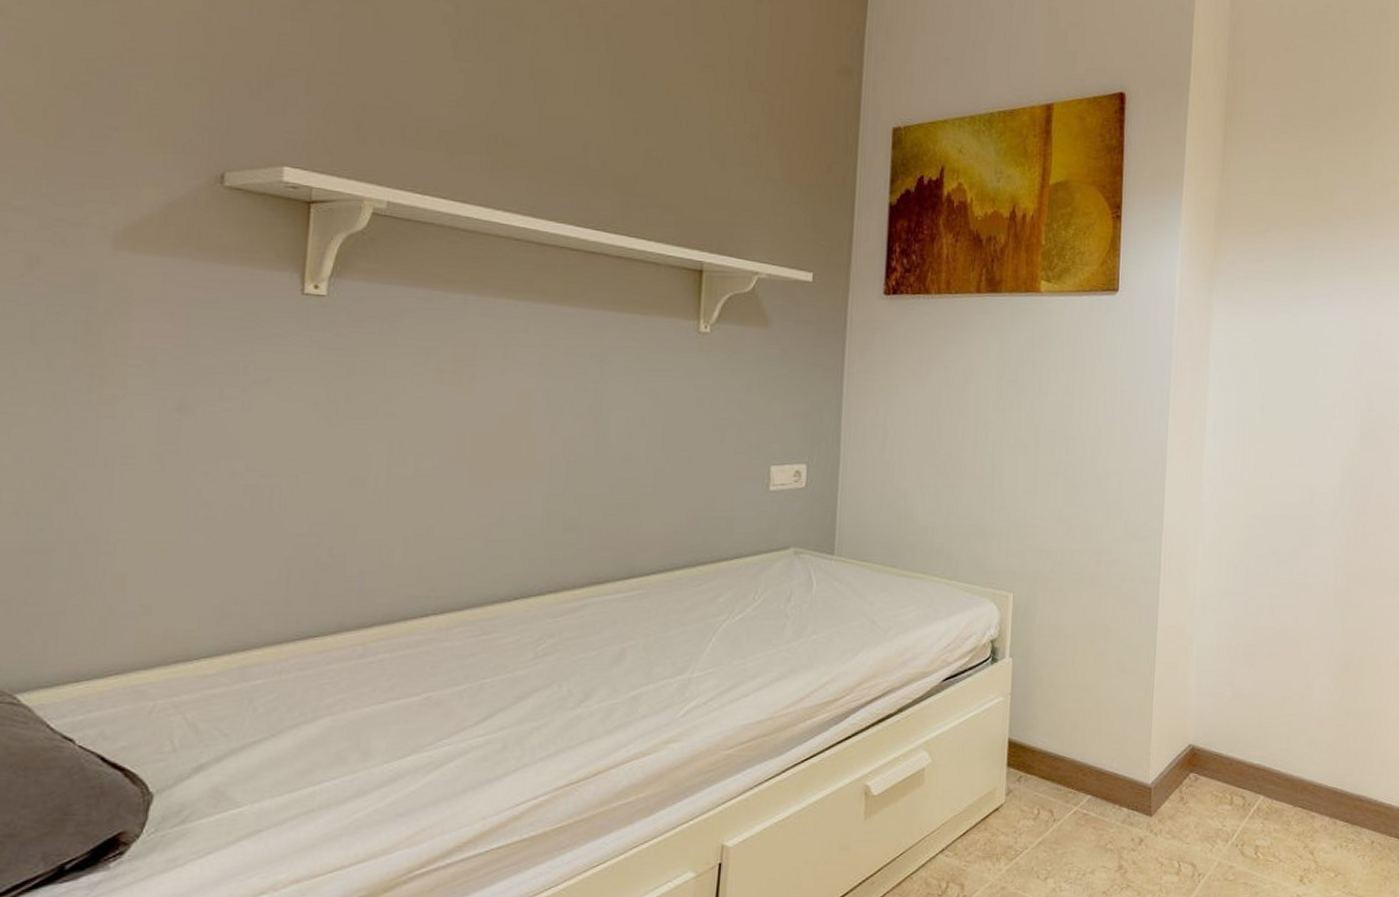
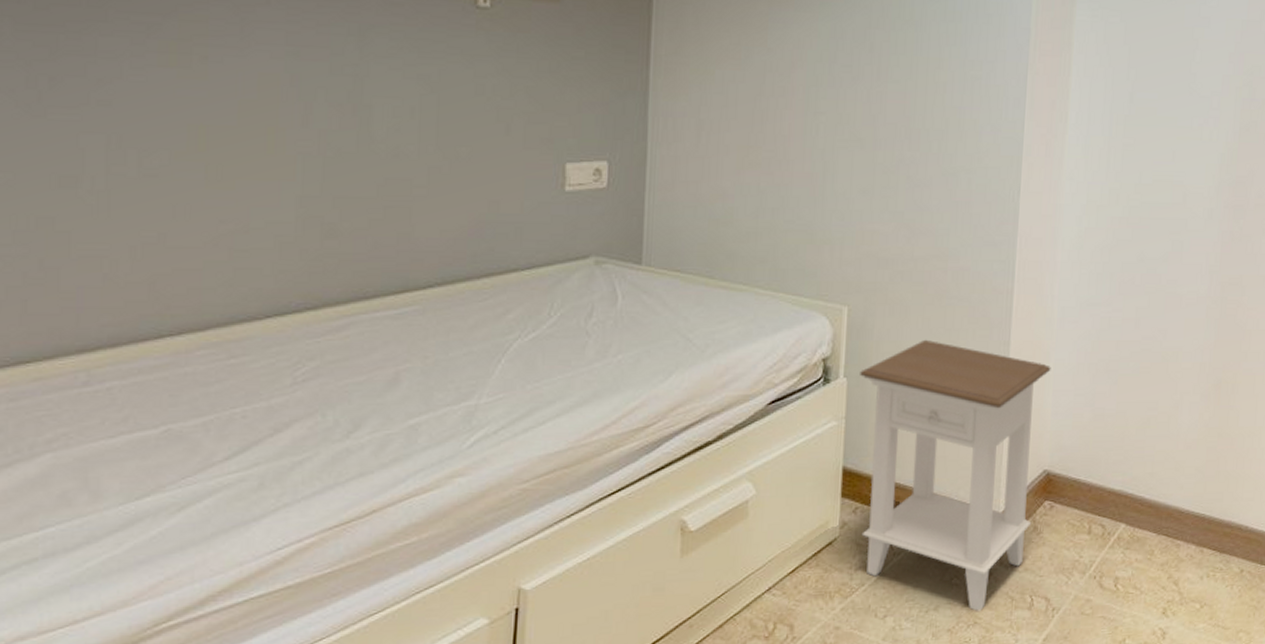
nightstand: none [1024,623,1194,876] -> present [860,339,1051,612]

